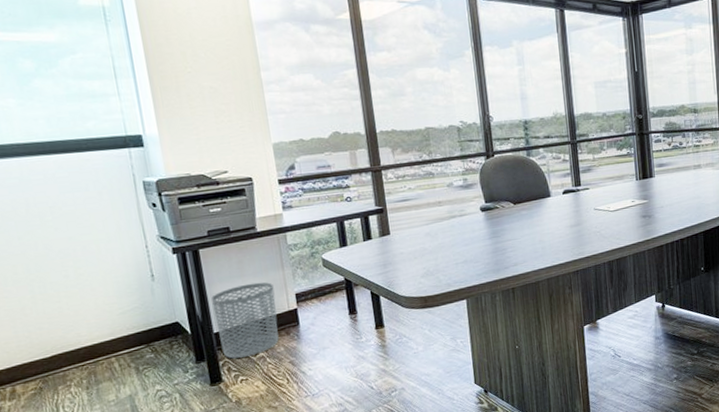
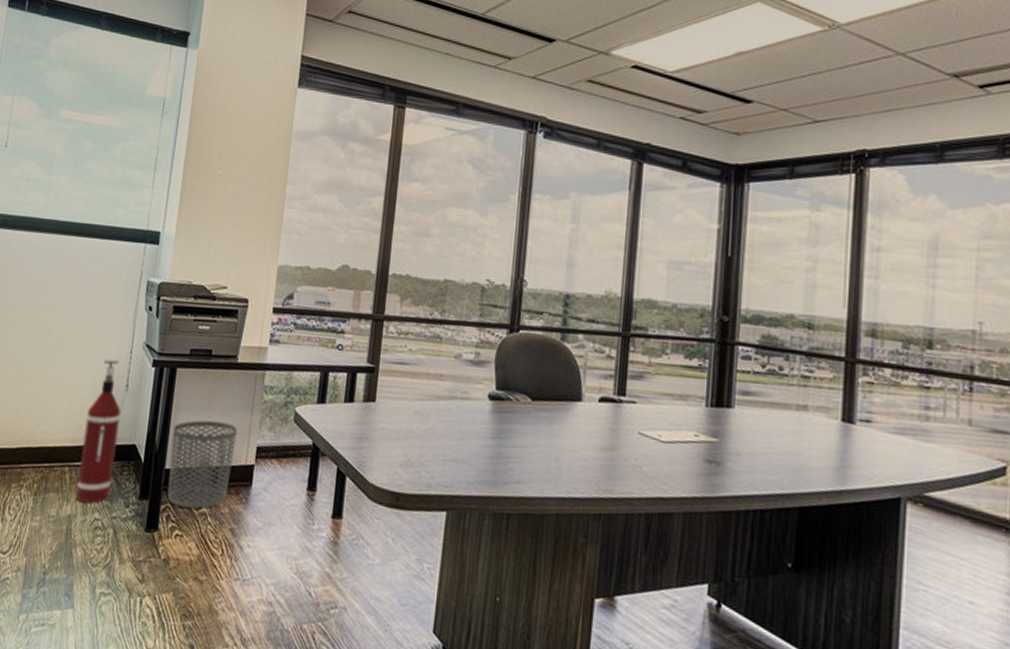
fire extinguisher: none [117,256,166,382] -> present [76,359,121,503]

